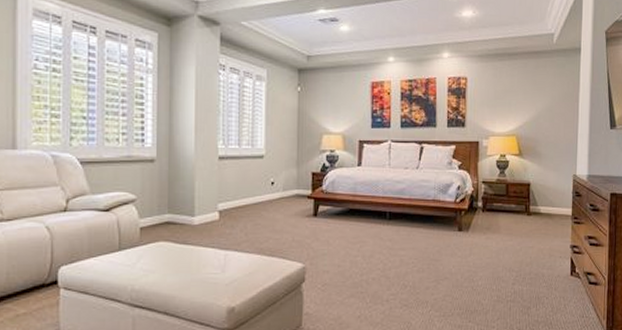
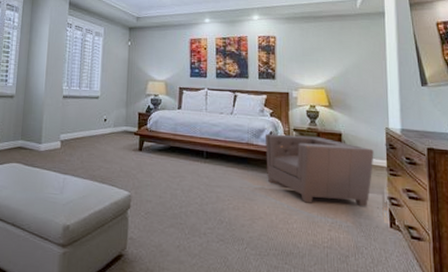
armchair: none [453,188,560,259] -> present [266,133,374,207]

